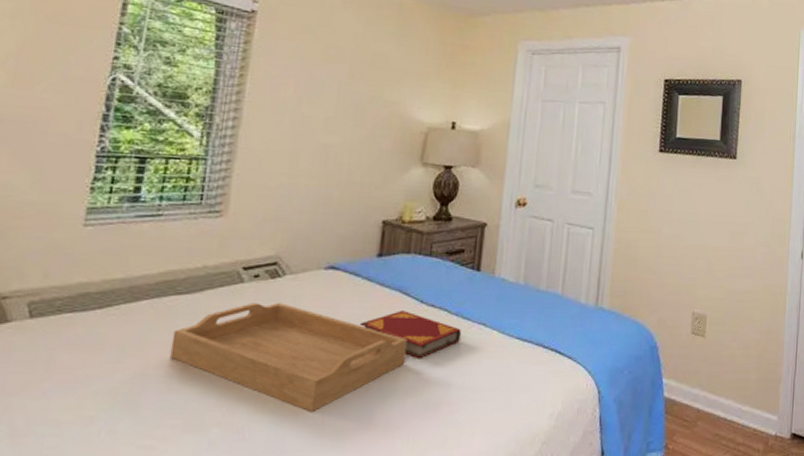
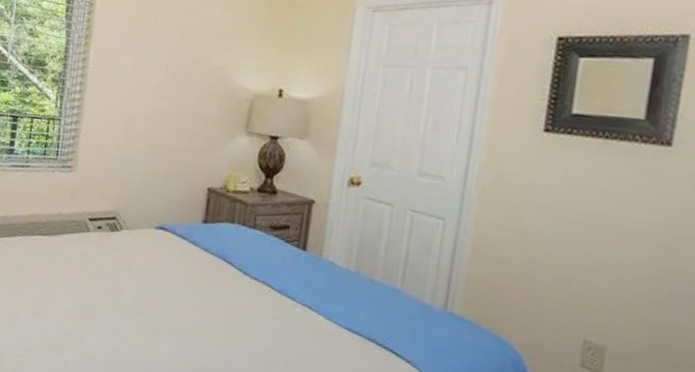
serving tray: present [169,302,407,413] -> none [36,250,230,359]
hardback book: present [359,310,461,358] -> none [186,278,285,329]

